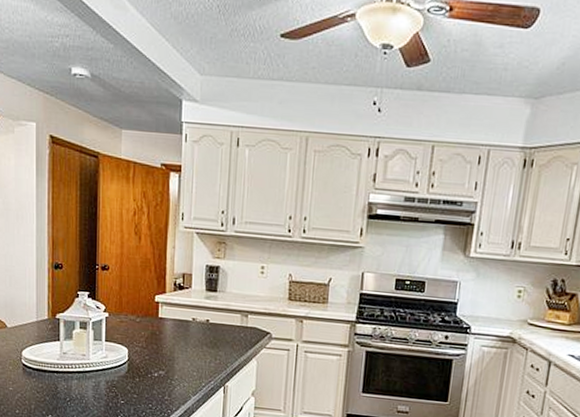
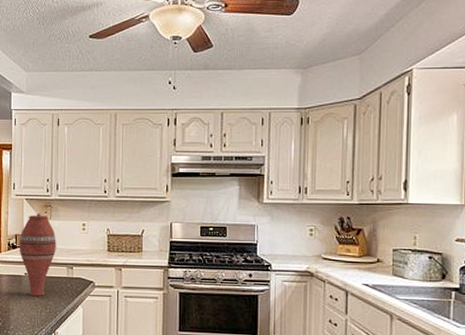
vase: none [186,251,230,345] -> present [19,213,56,296]

